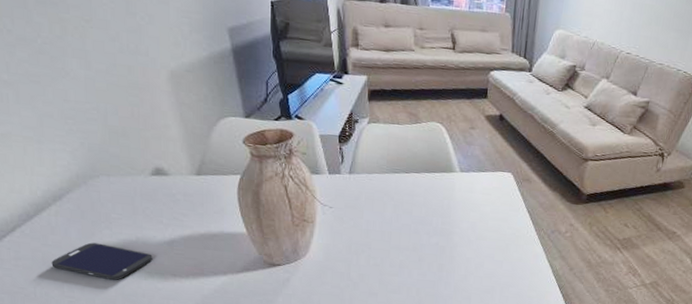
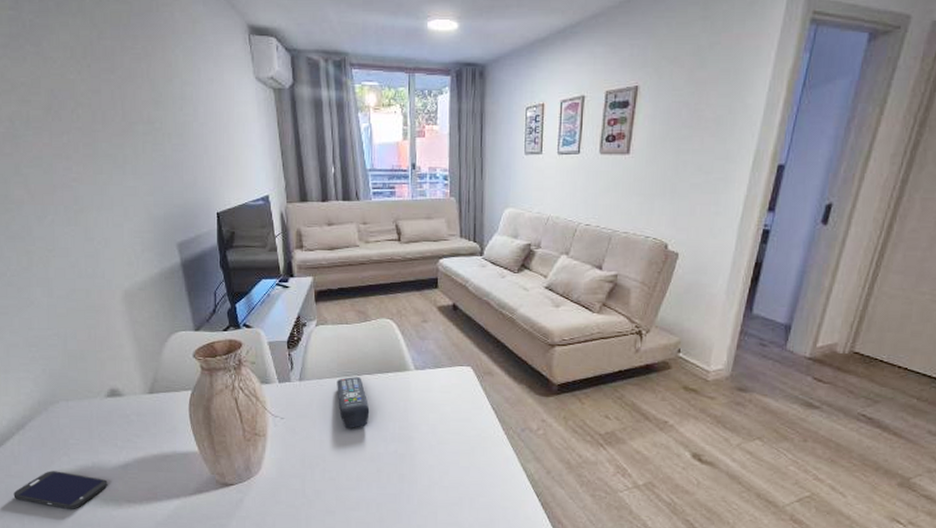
remote control: none [385,174,415,222] -> present [337,377,370,429]

